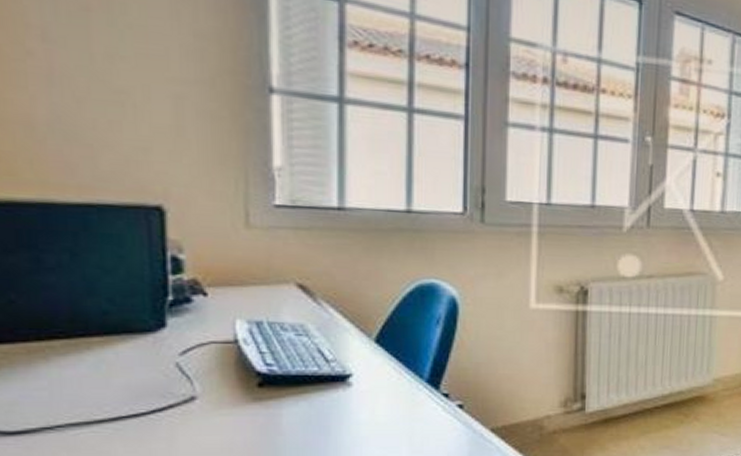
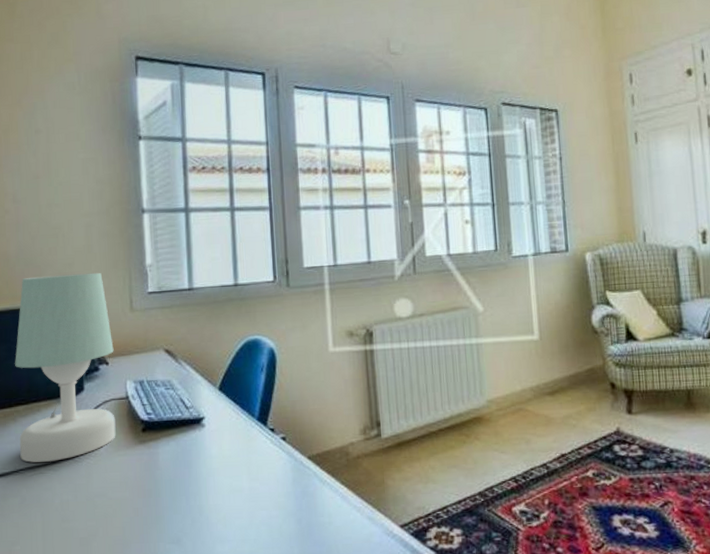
table lamp: none [46,159,217,418] -> present [15,272,116,463]

